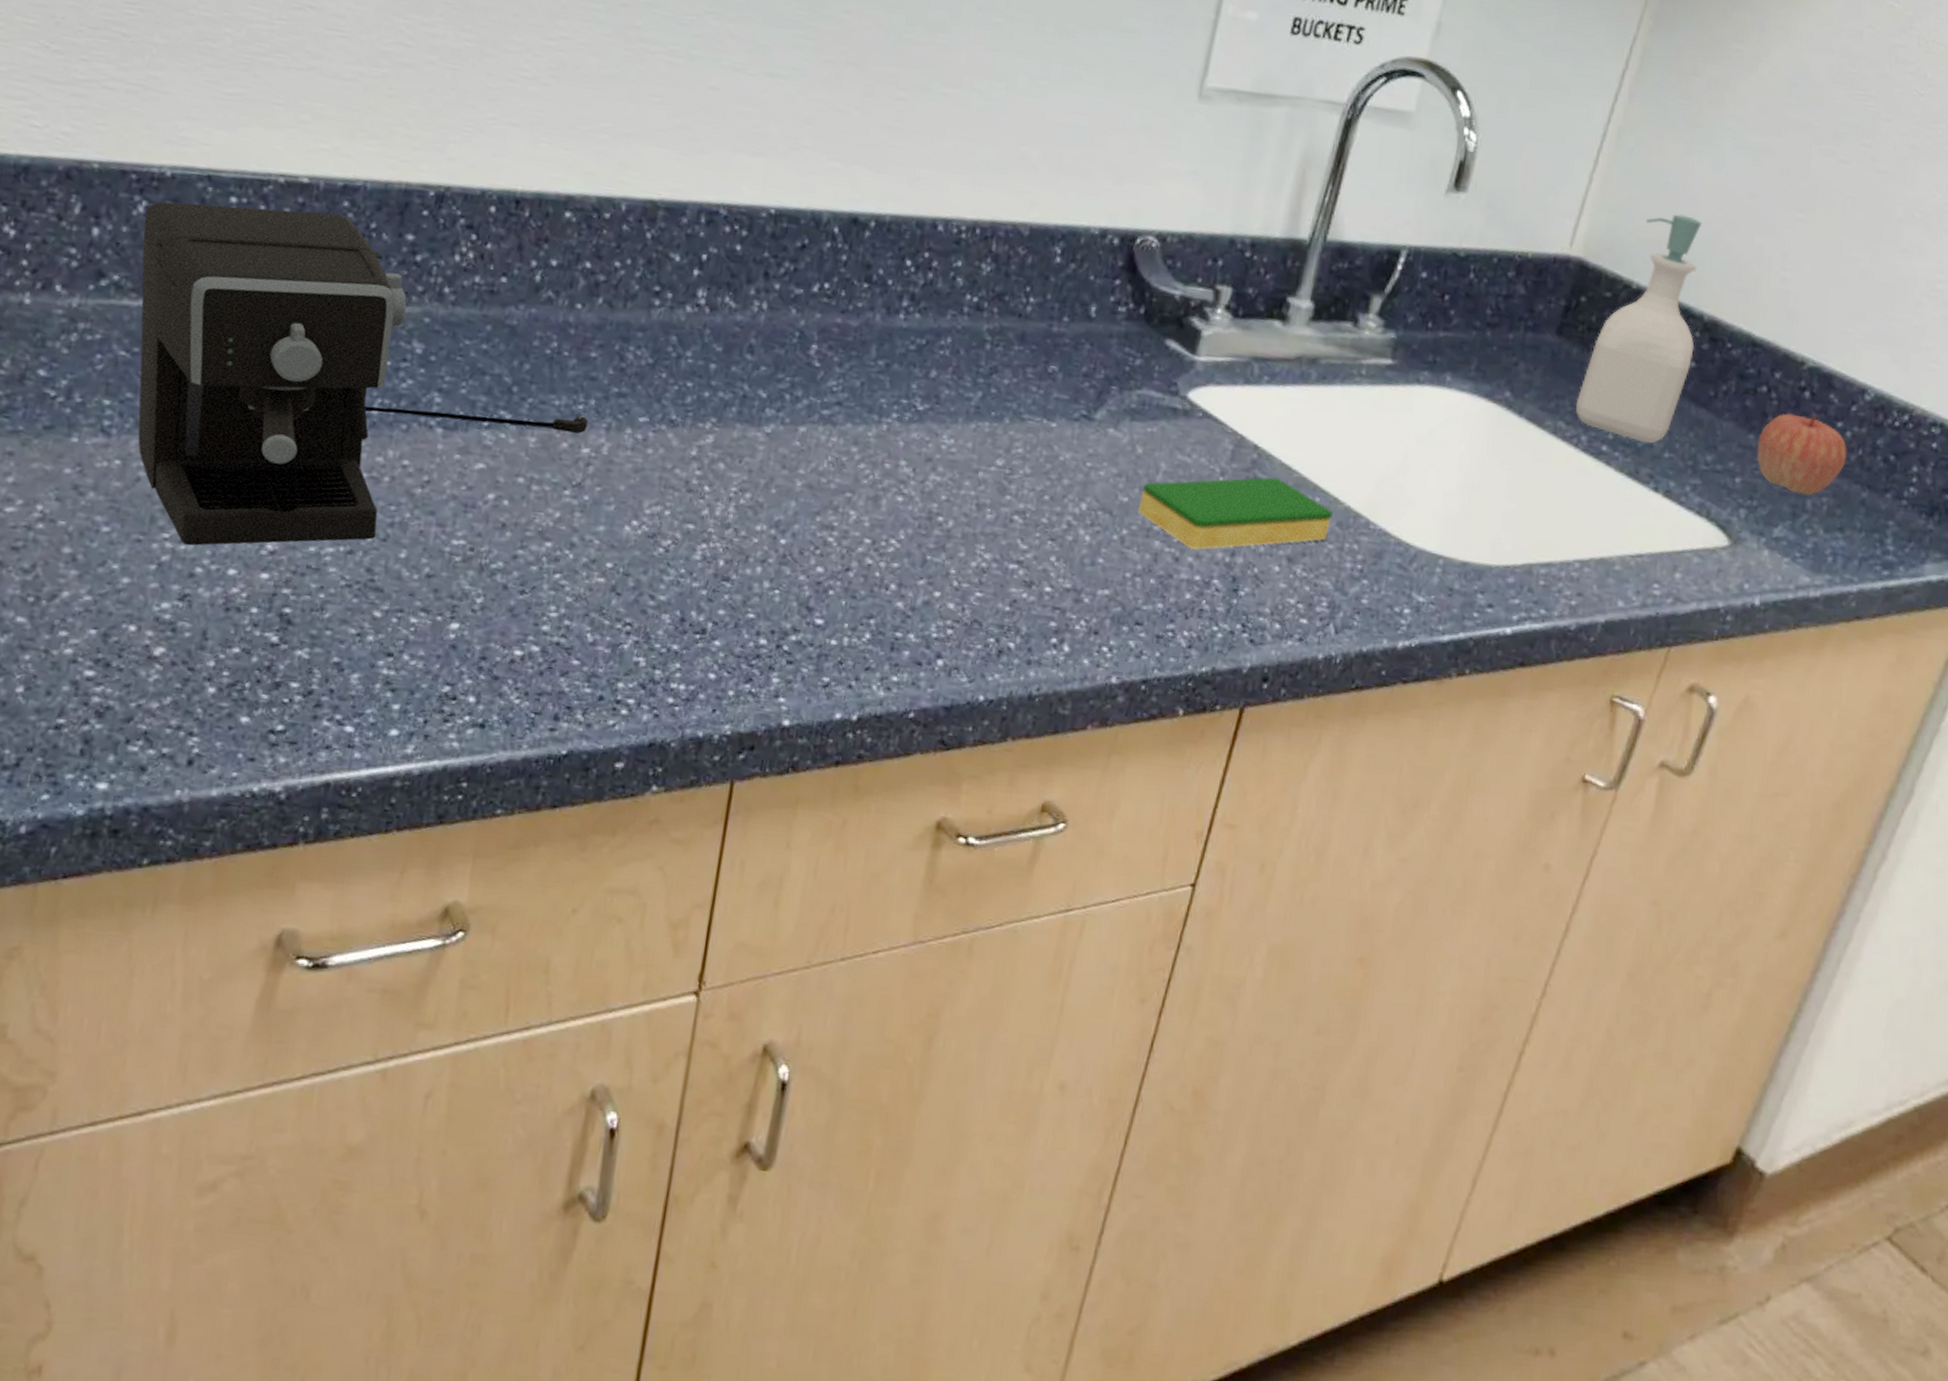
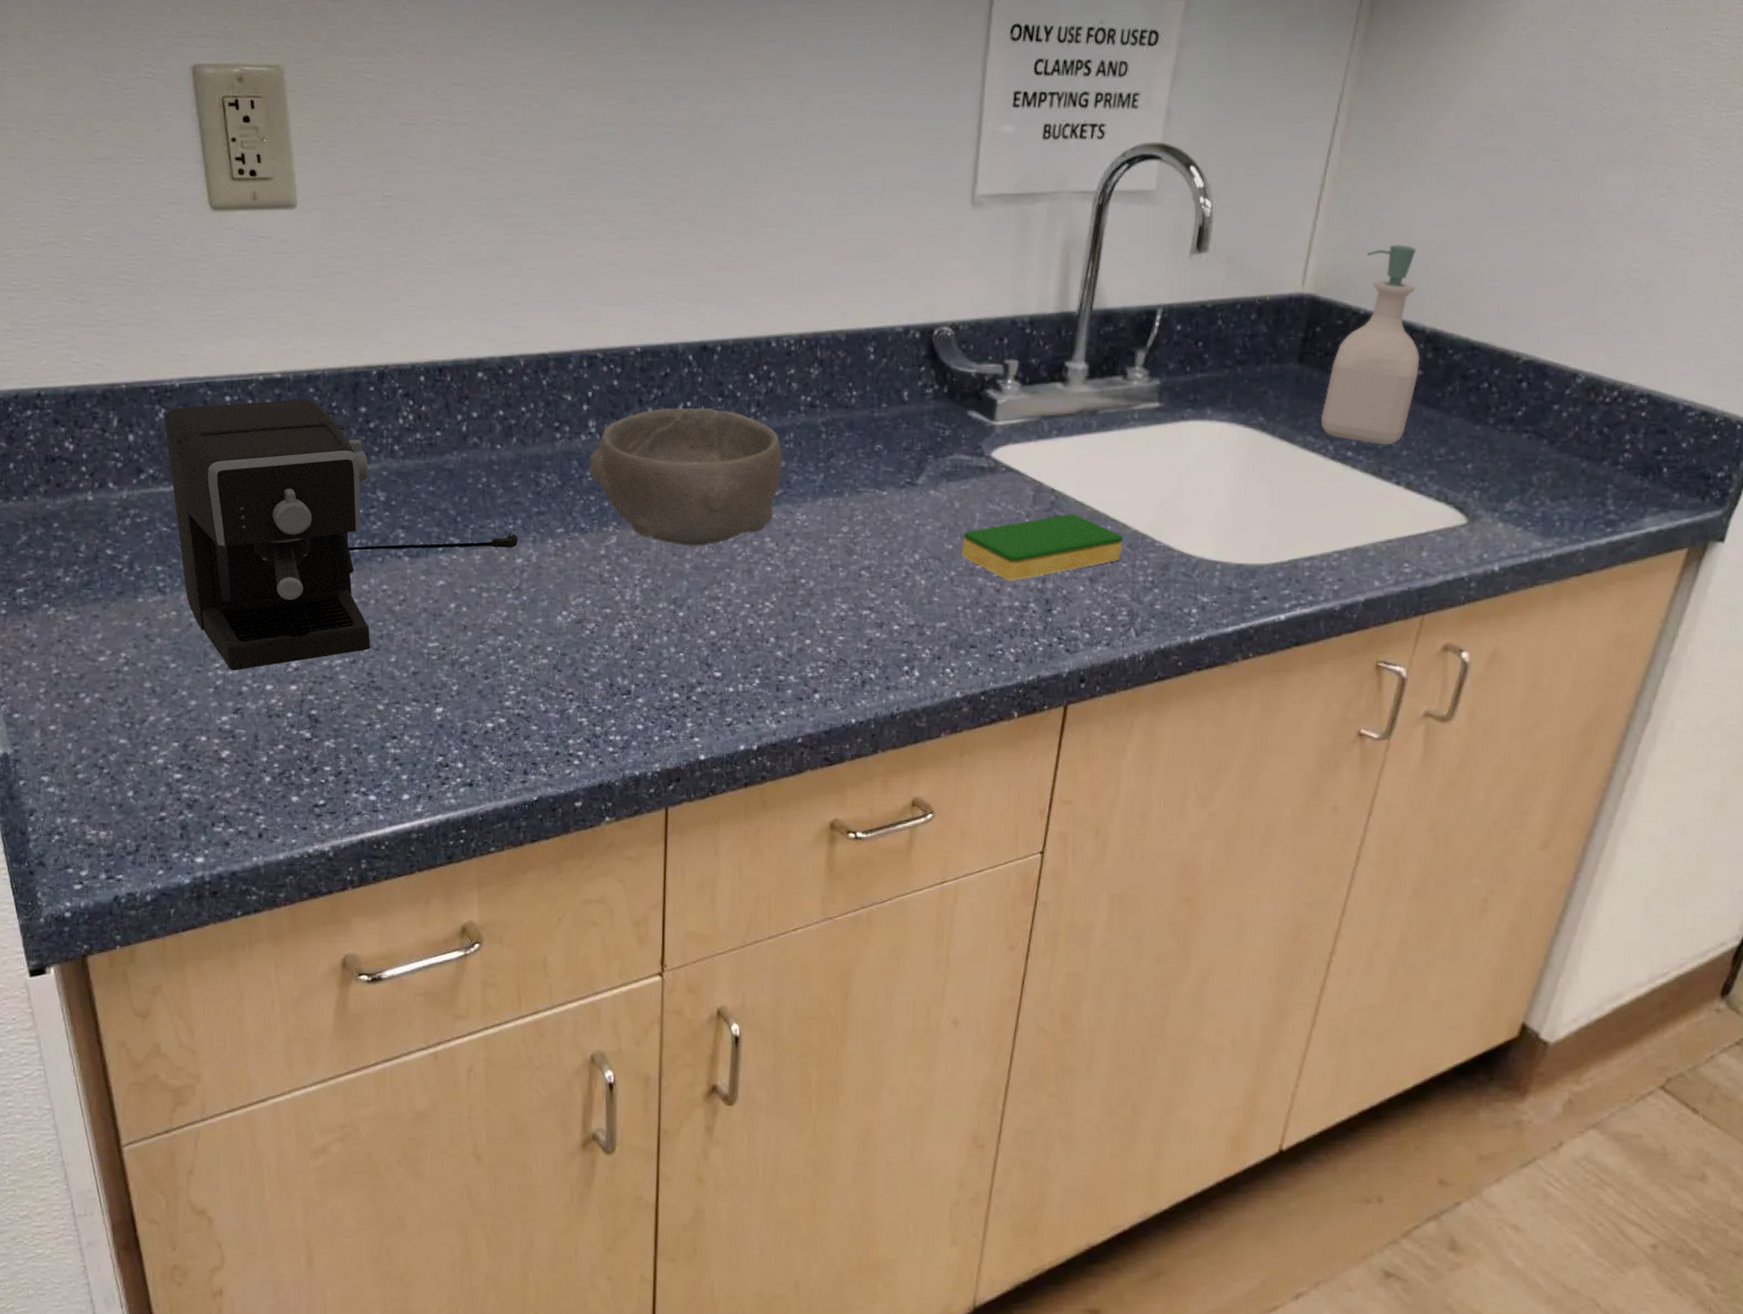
bowl: none [691,286,935,461] -> present [589,407,782,547]
apple: present [1757,413,1848,496] -> none [1484,401,1566,472]

